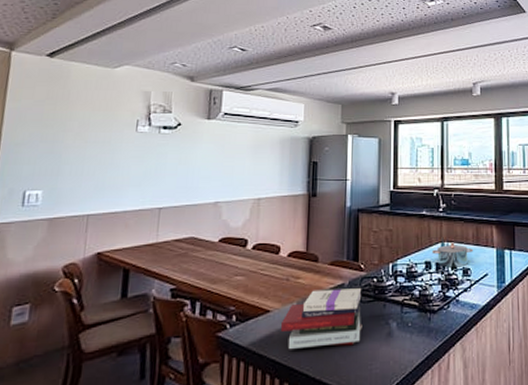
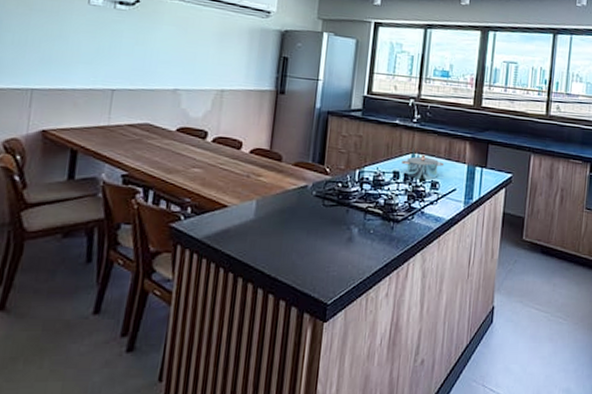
books: present [281,288,362,350] -> none [238,189,326,247]

